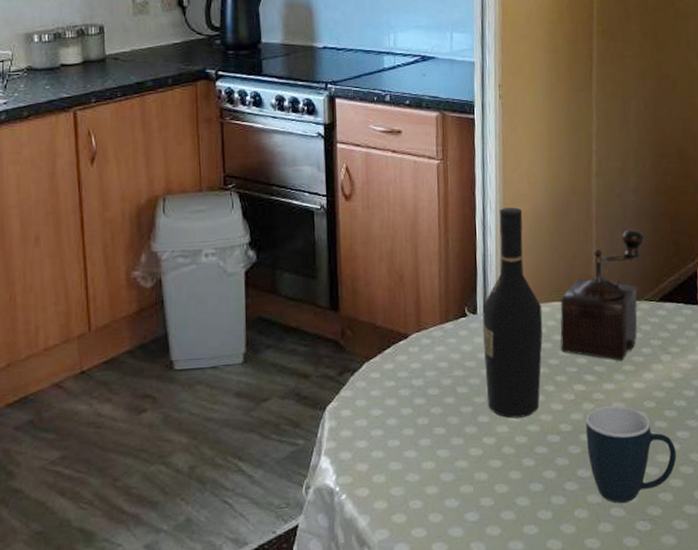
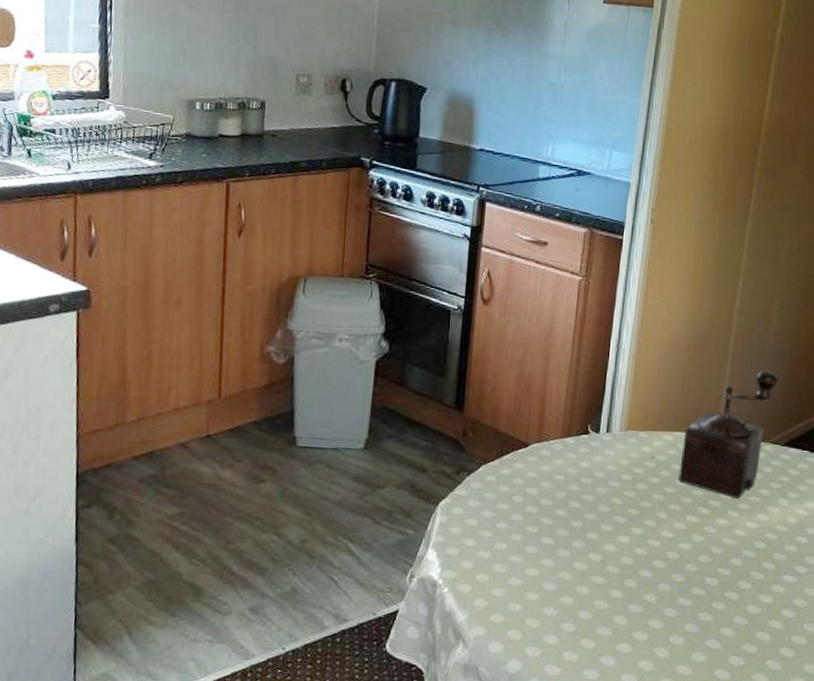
wine bottle: present [482,207,543,418] -> none [598,332,666,540]
mug: present [585,406,676,503] -> none [691,541,780,636]

